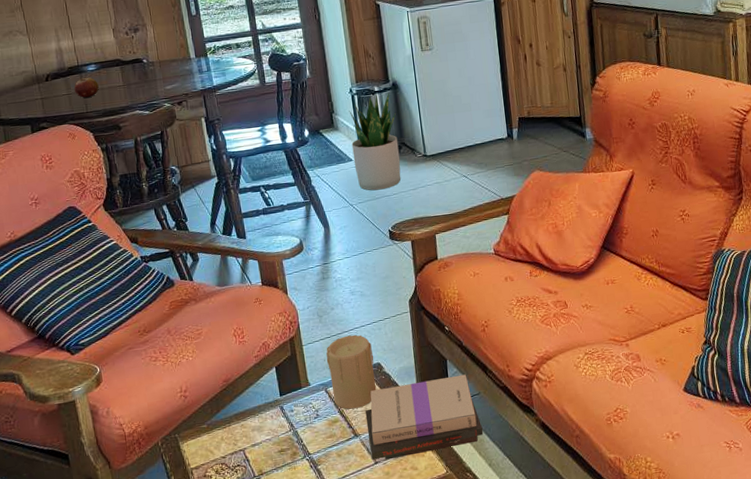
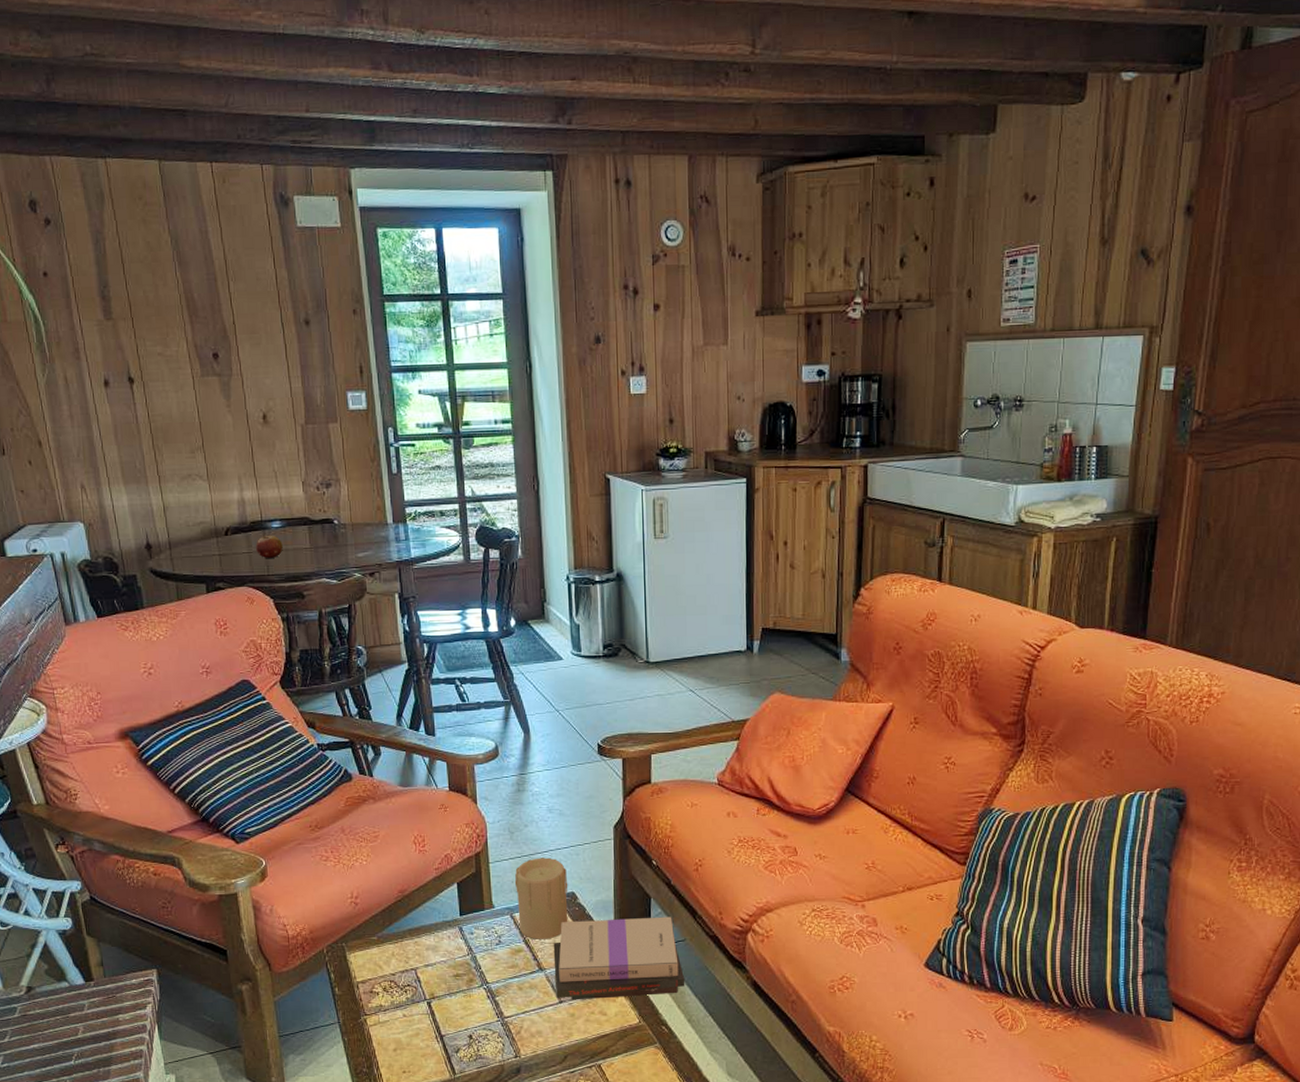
planter: present [349,92,401,191] -> none [563,584,618,697]

